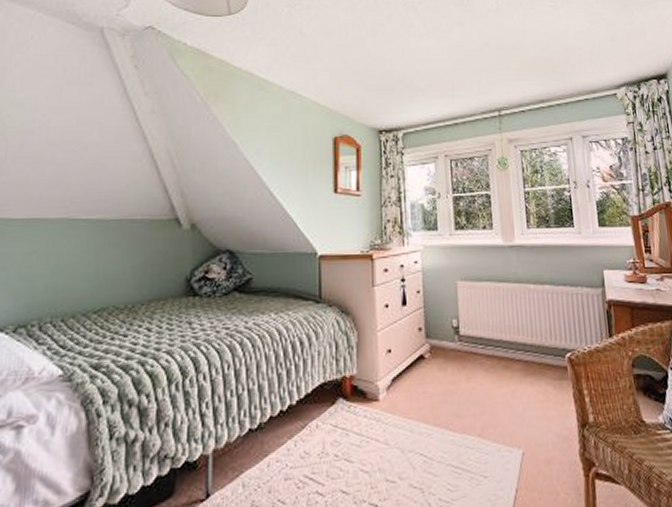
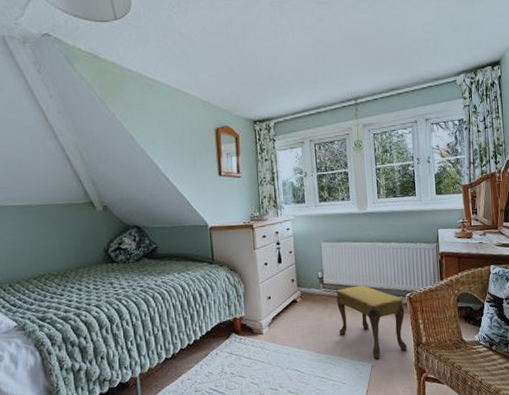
footstool: none [475,339,569,444] -> present [336,285,407,360]

